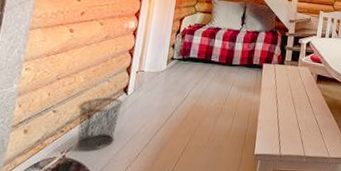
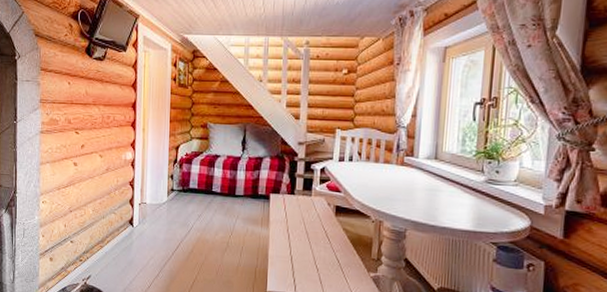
waste bin: present [75,97,123,151] -> none [91,229,130,279]

